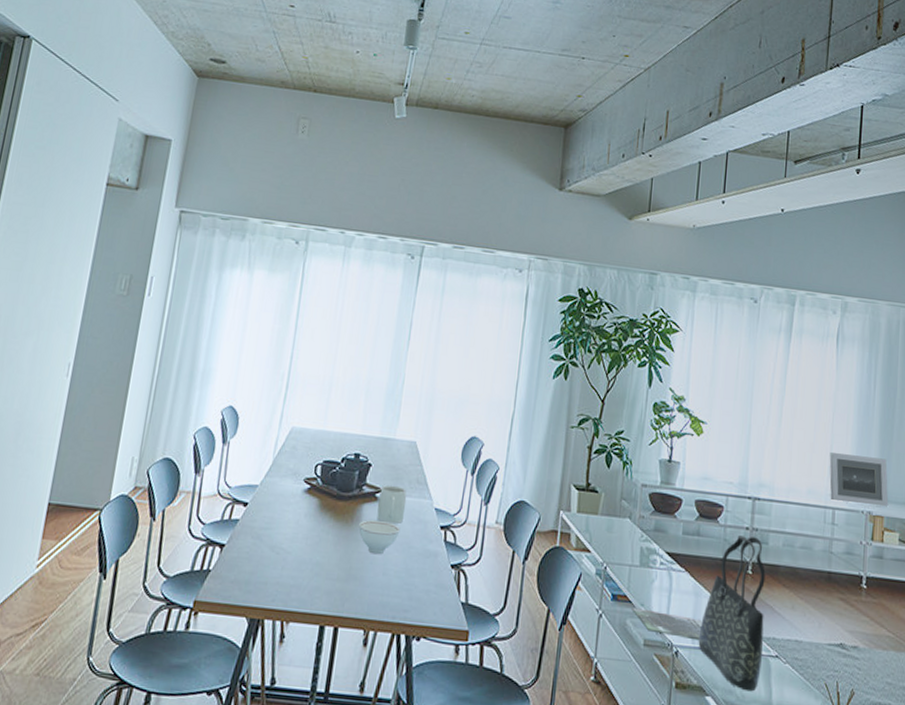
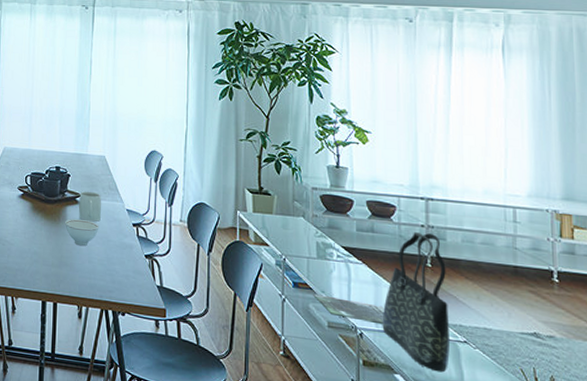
picture frame: present [829,452,889,507] -> none [504,156,577,206]

